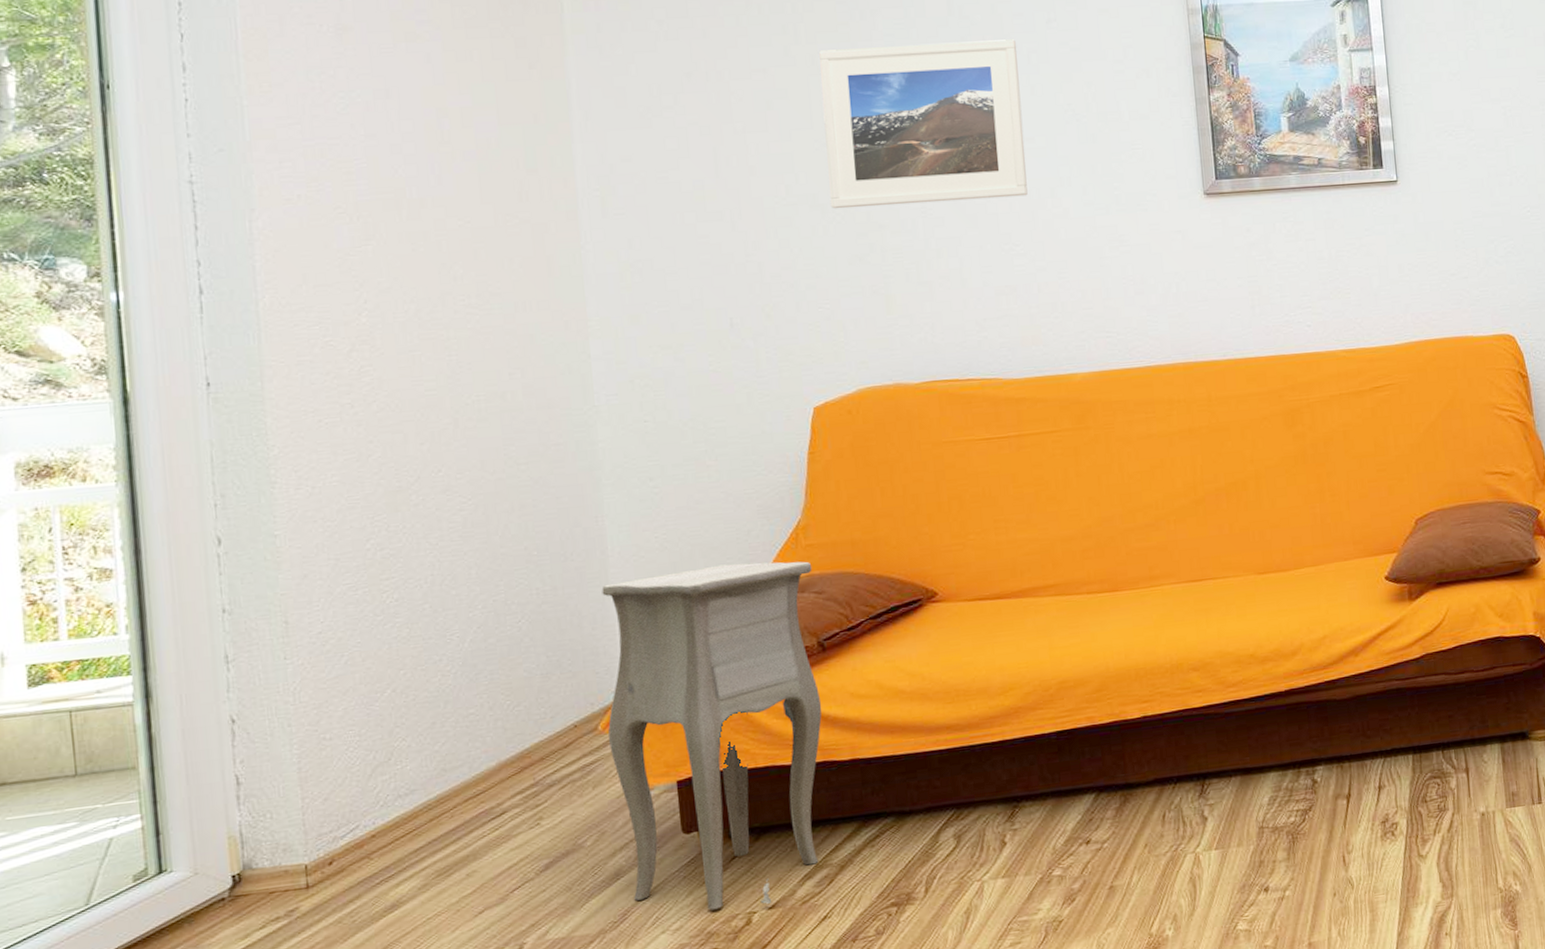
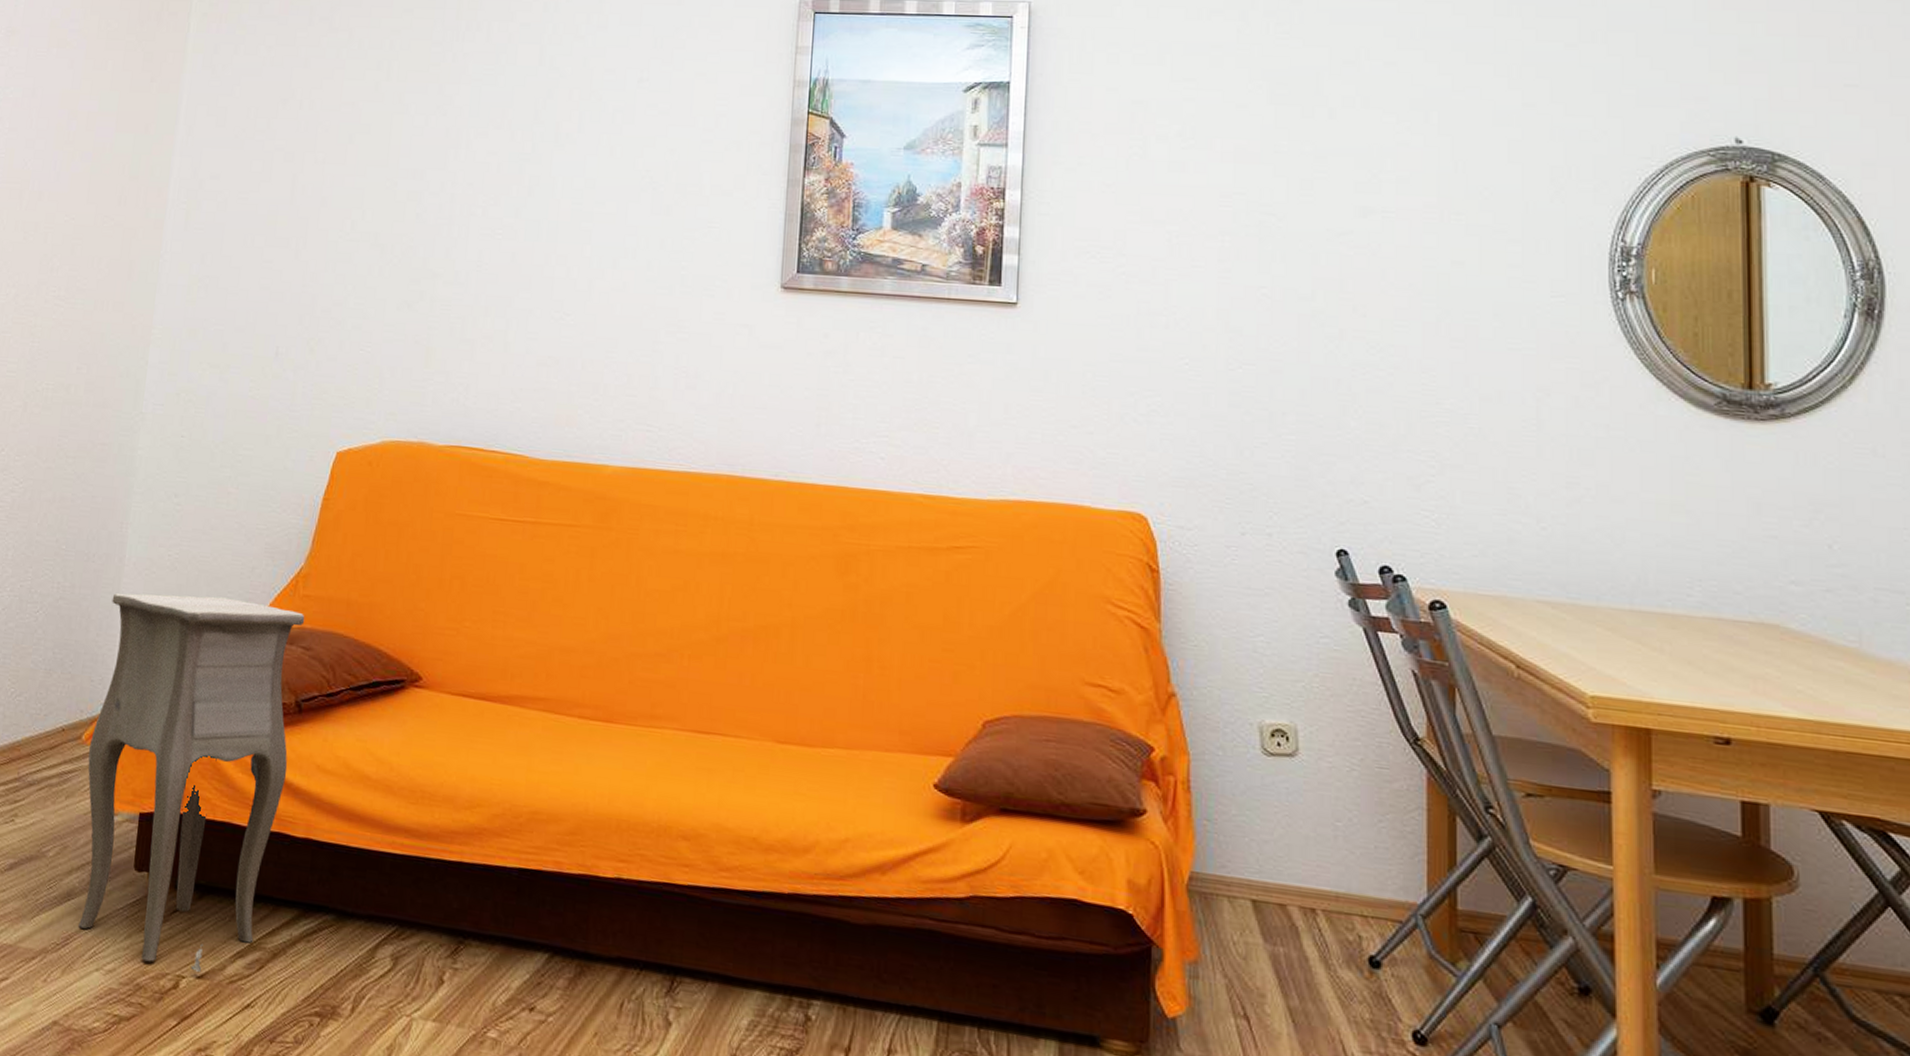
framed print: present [819,39,1028,209] -> none [390,89,604,263]

